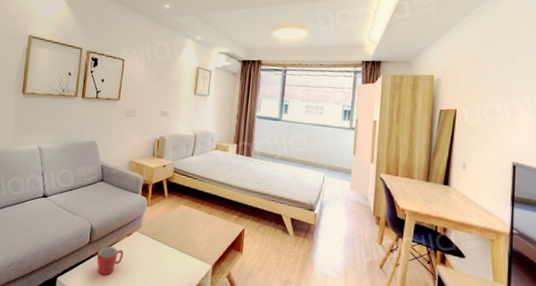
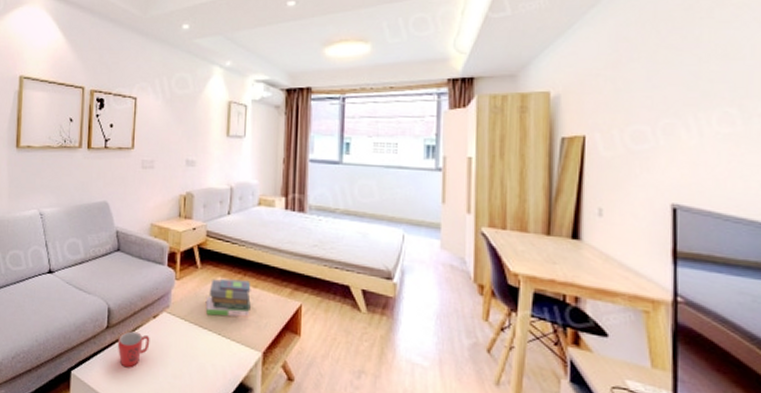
books: none [170,206,207,237] -> present [205,278,251,317]

